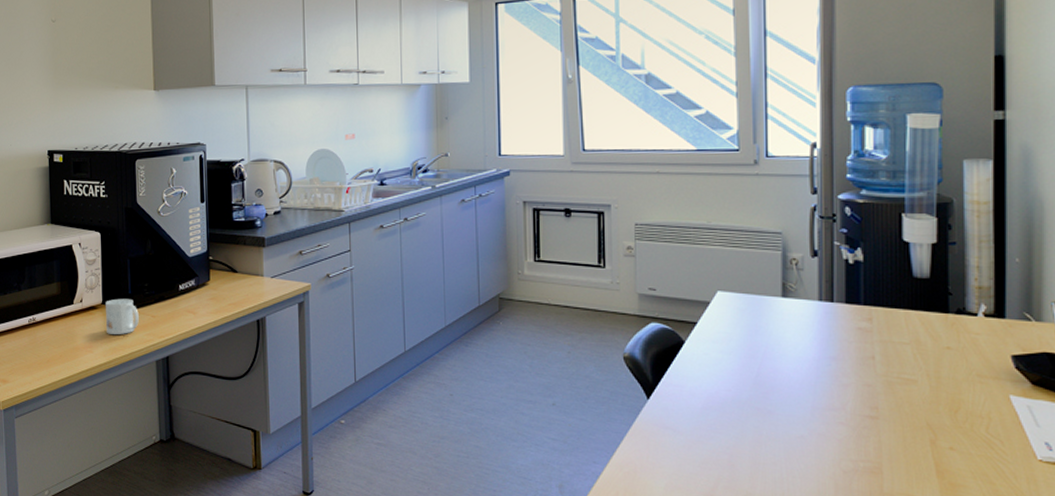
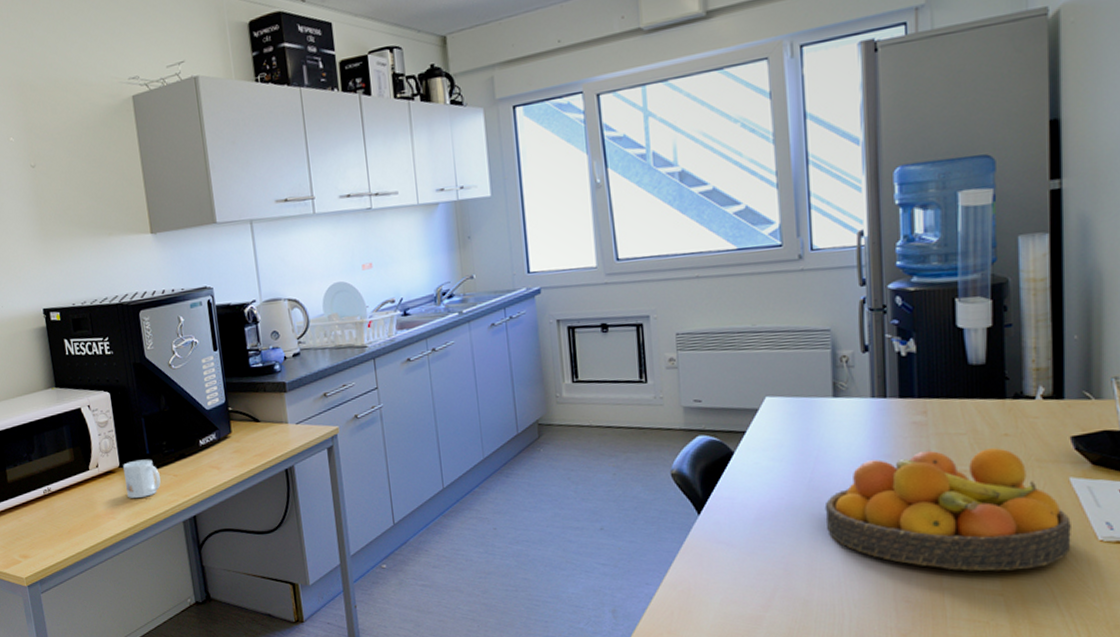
fruit bowl: none [770,357,1011,482] -> present [824,448,1071,571]

